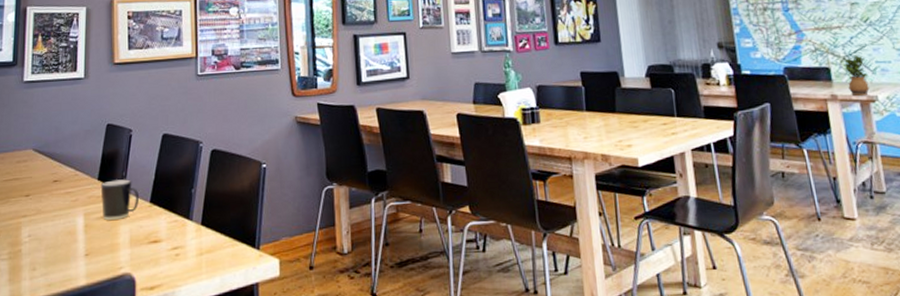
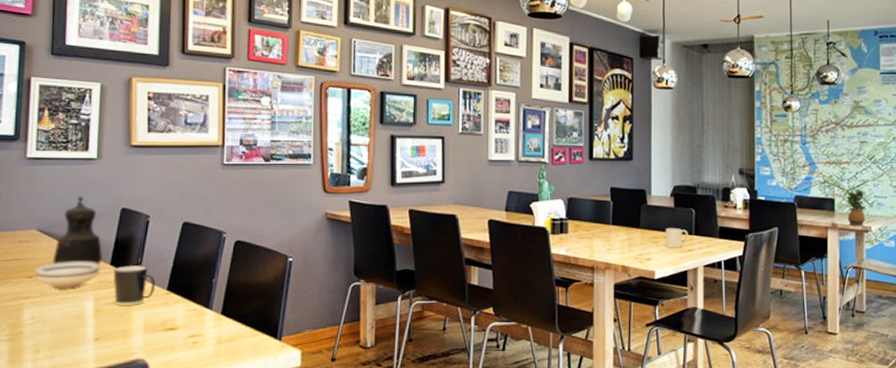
bowl: none [32,178,89,207] -> present [35,262,101,290]
coffeepot: none [47,114,90,182] -> present [52,196,102,265]
mug: none [644,110,671,133] -> present [665,228,689,248]

